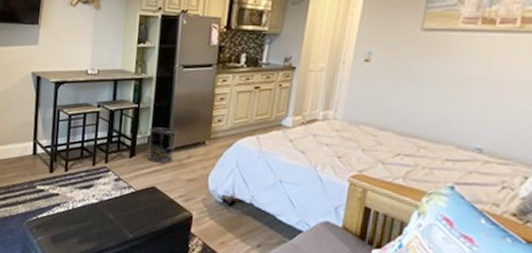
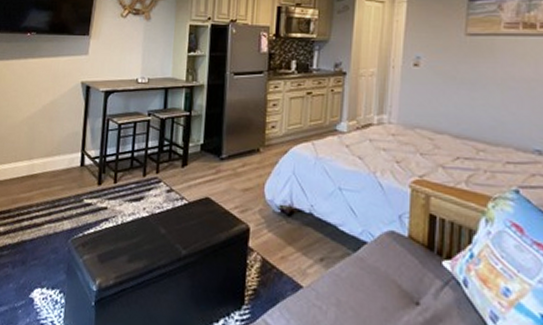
waste bin: present [148,127,178,162] -> none [201,135,231,171]

